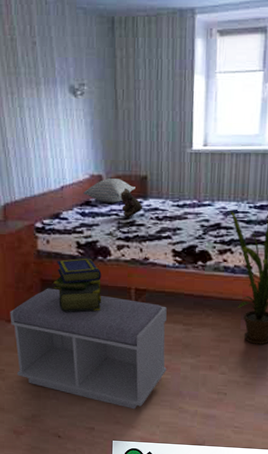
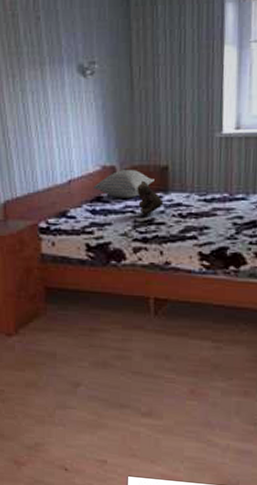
bench: present [10,288,167,410] -> none [10,297,192,441]
stack of books: present [53,258,102,312] -> none [59,262,115,325]

